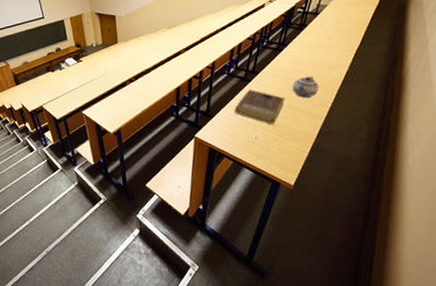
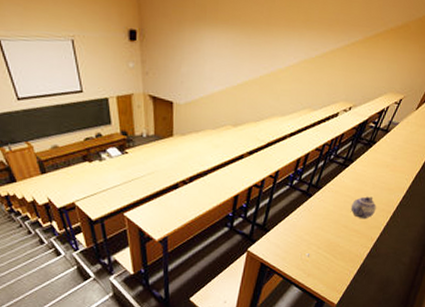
book: present [234,89,286,125] -> none [291,204,344,244]

